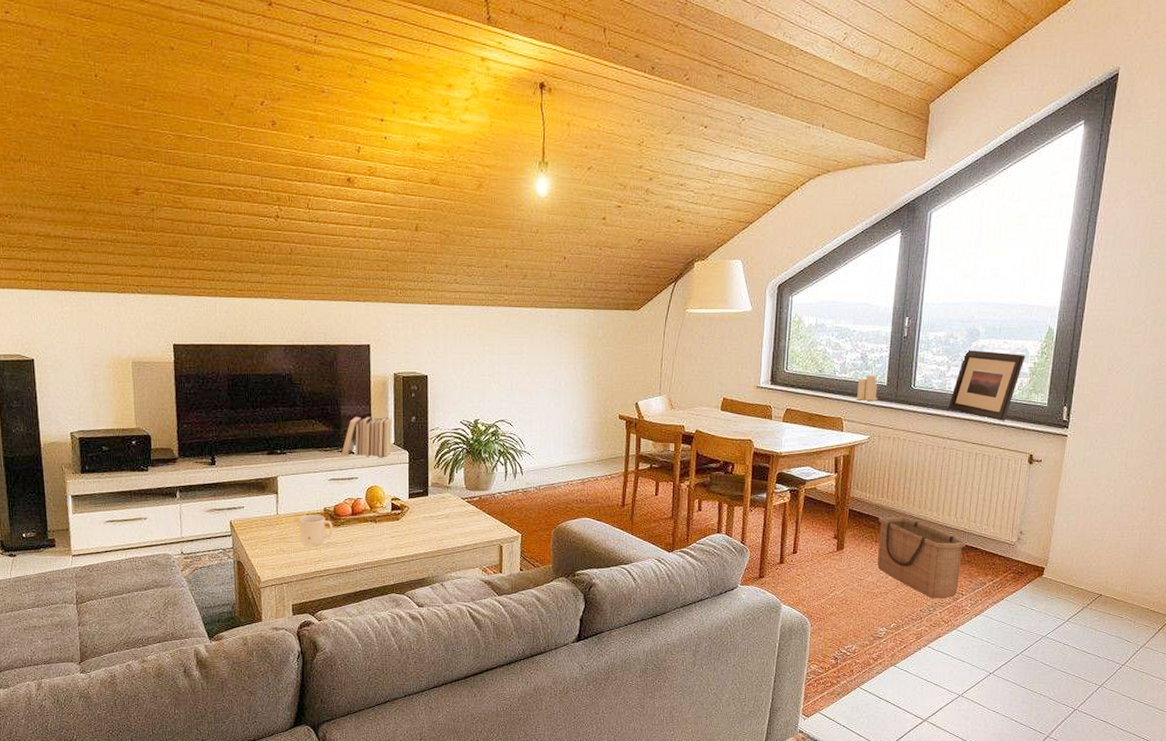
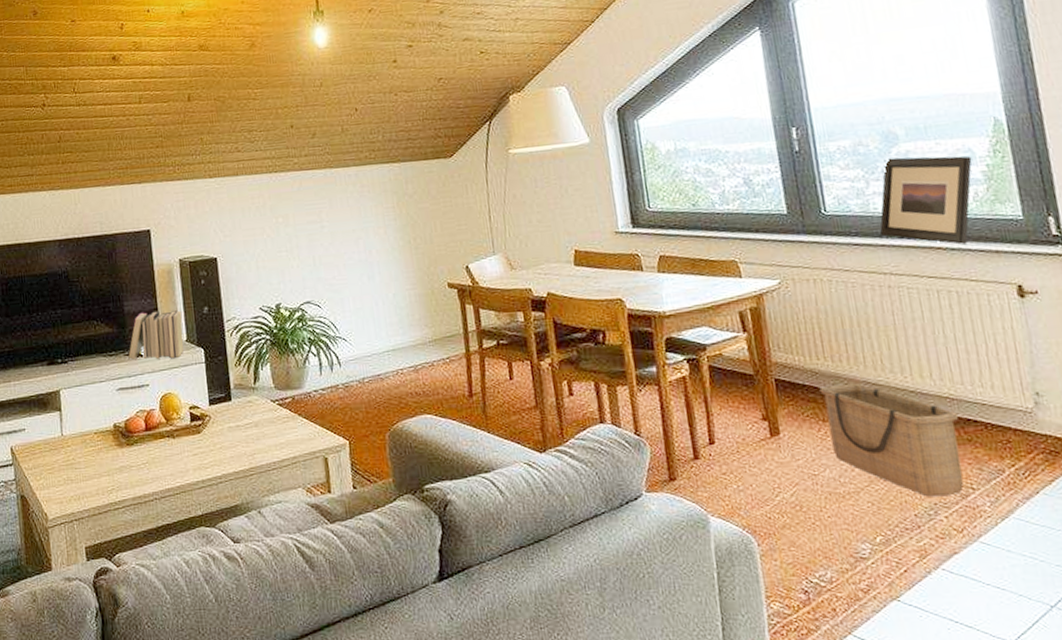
mug: present [299,515,334,546] -> none [86,433,127,472]
candle: present [856,373,878,401] -> none [747,201,780,237]

